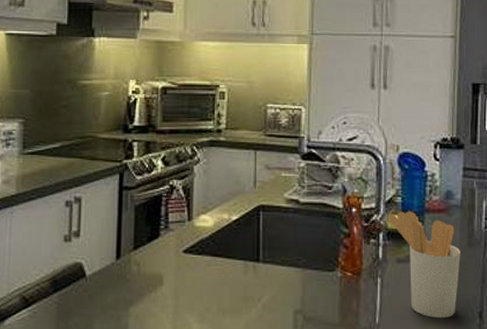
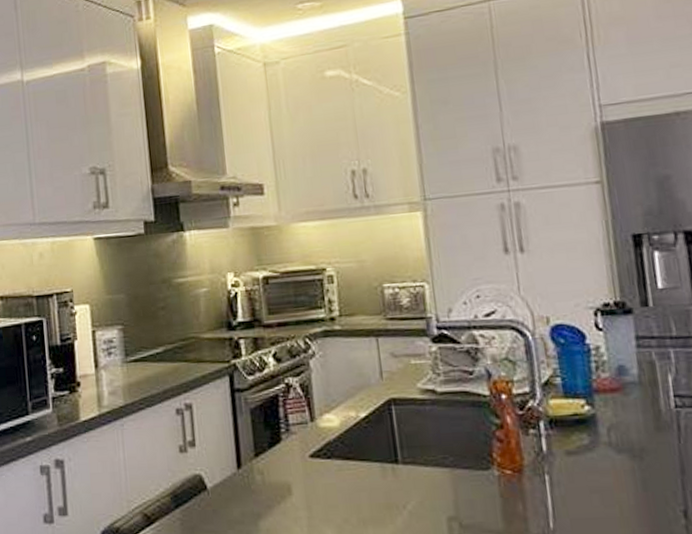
utensil holder: present [387,211,461,319] -> none [546,393,651,521]

